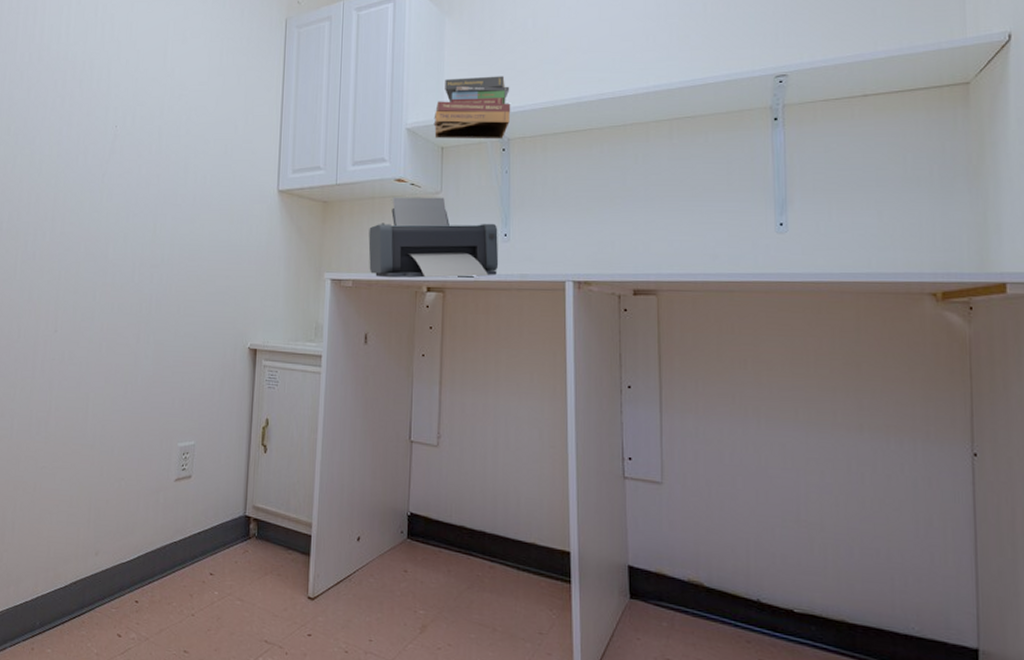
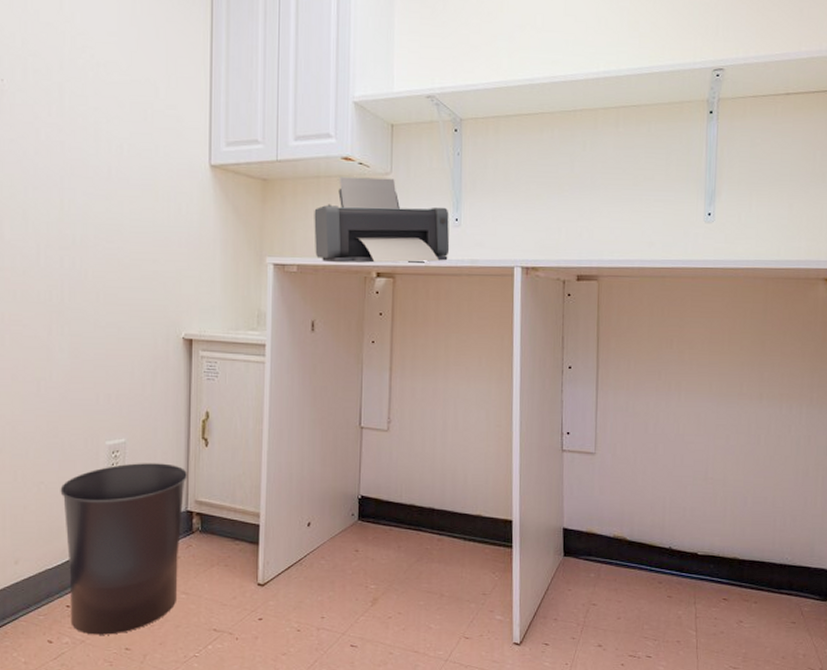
waste bin: none [137,465,247,635] -> present [60,463,187,635]
books: present [433,76,511,139] -> none [383,49,464,119]

